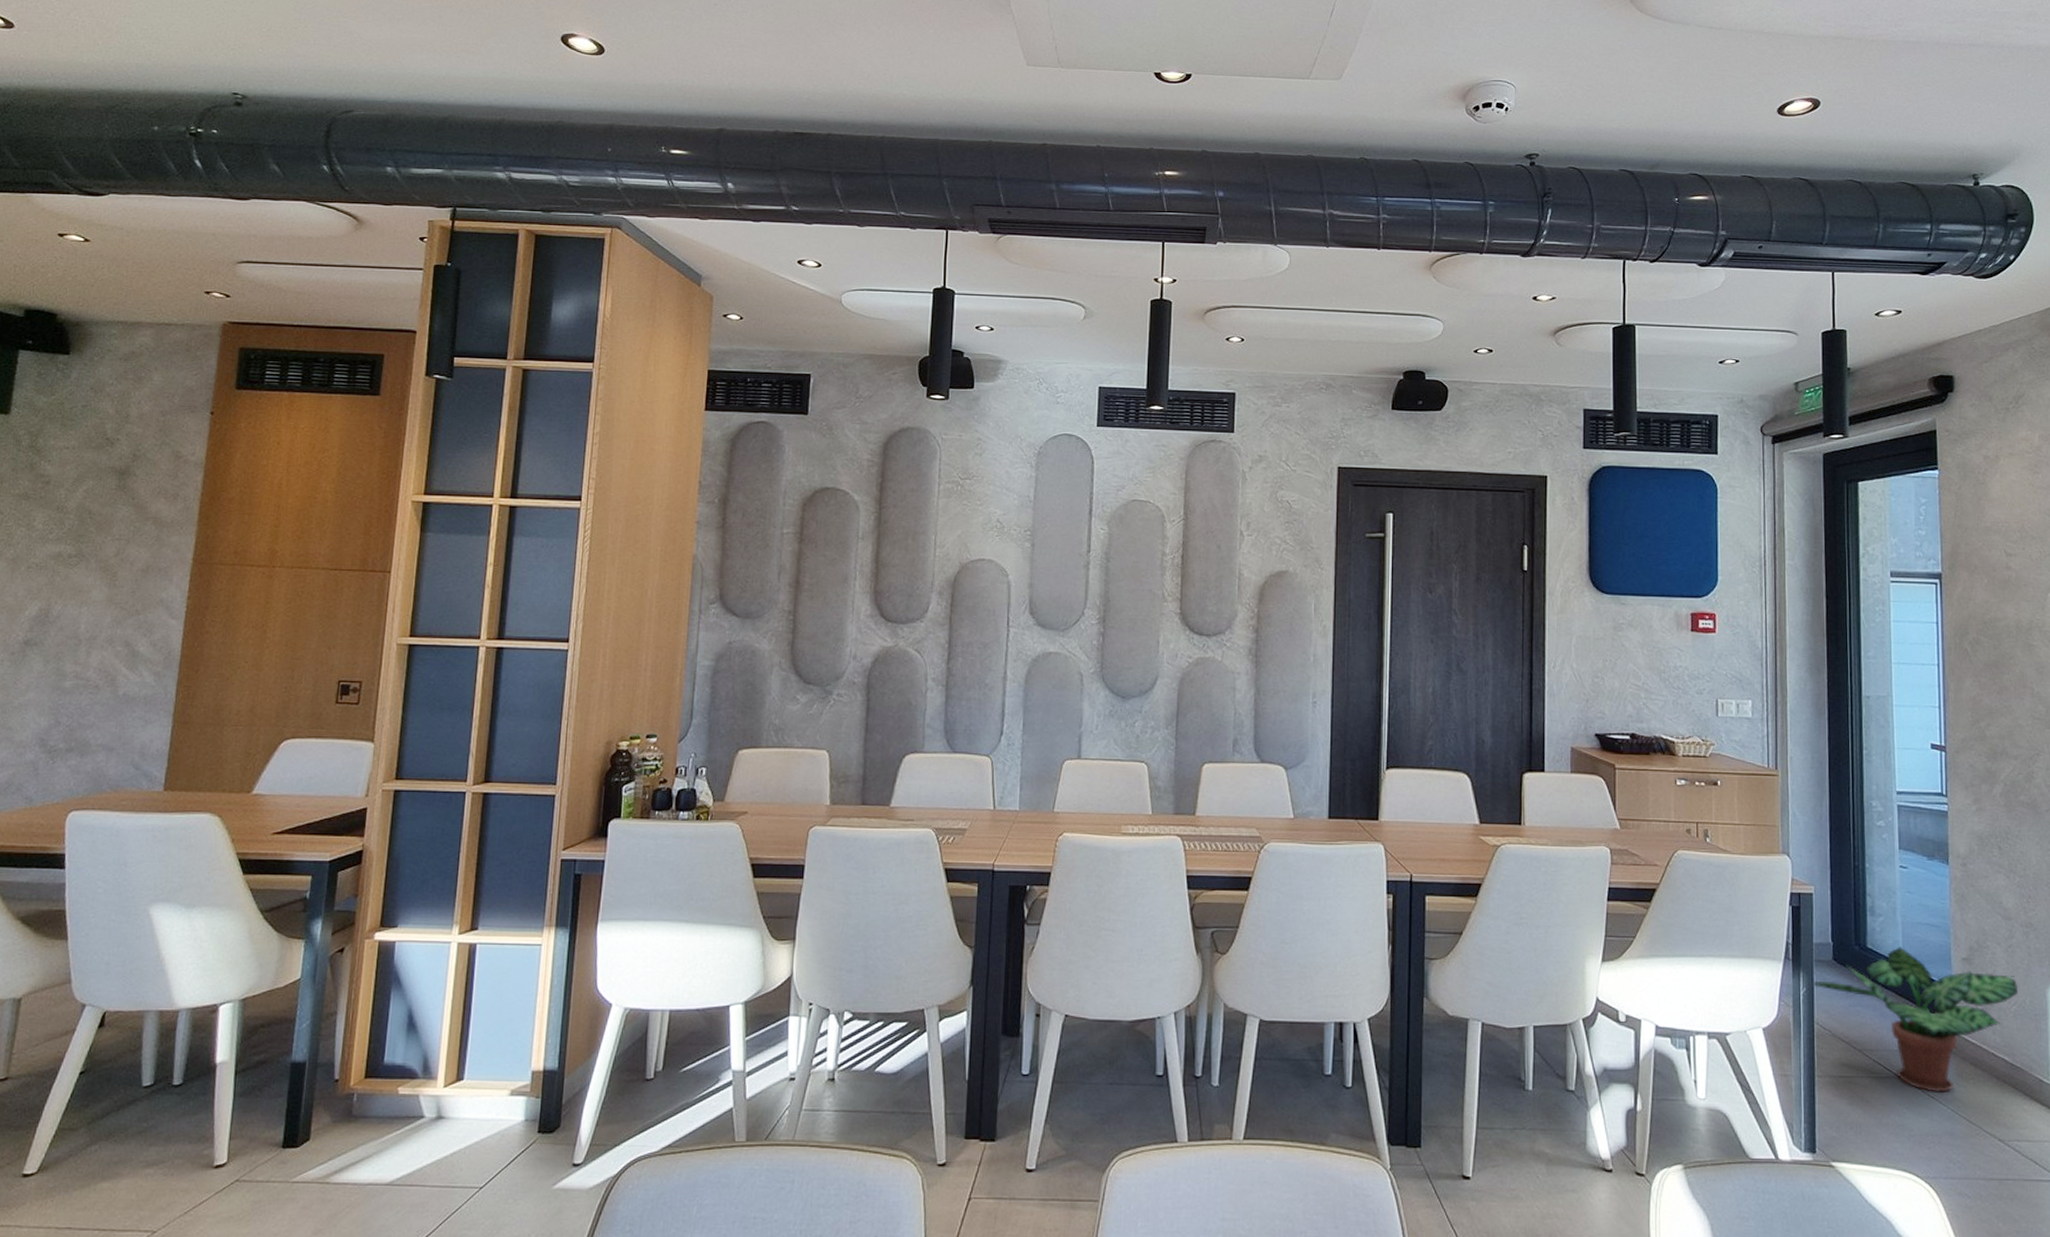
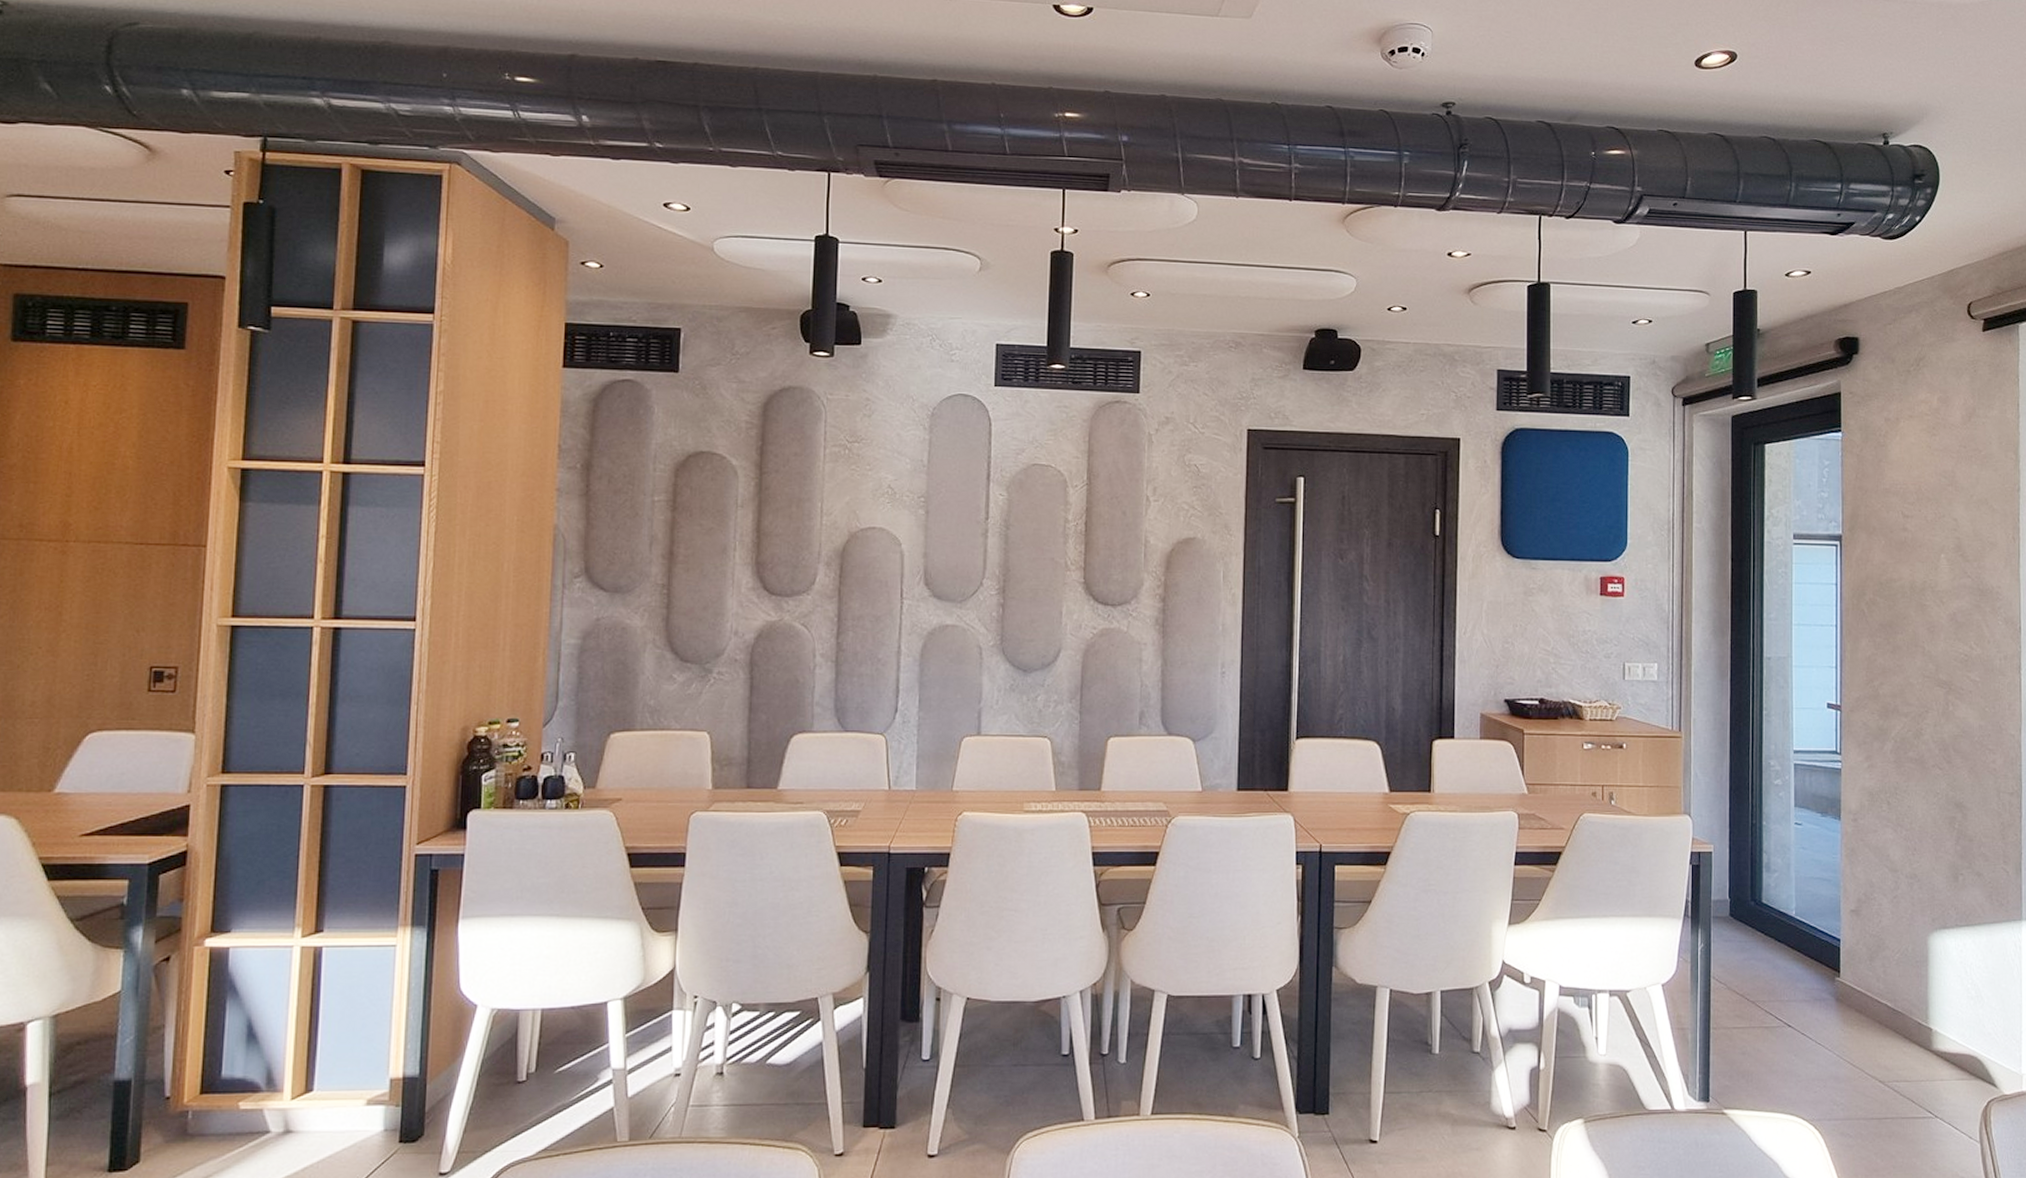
potted plant: present [1812,947,2018,1093] -> none [1709,901,1901,1039]

